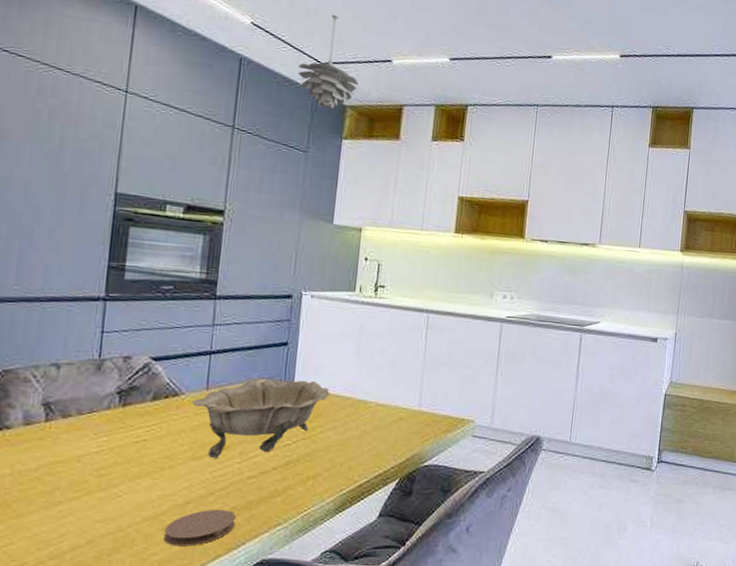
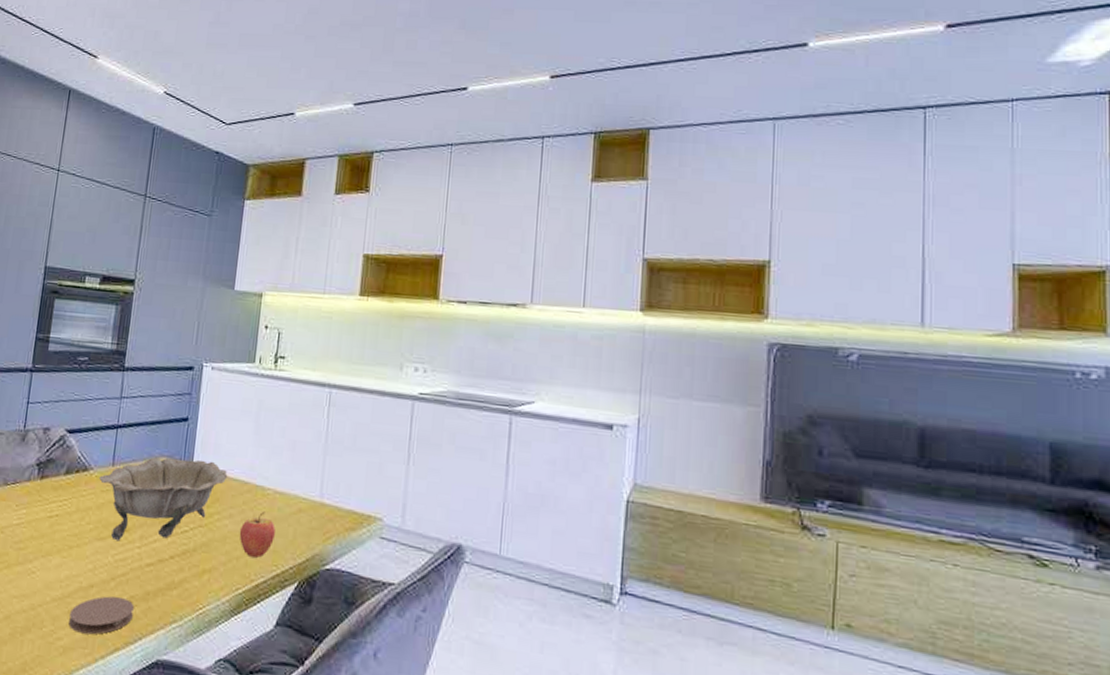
pendant light: present [297,14,359,109] -> none [204,74,262,170]
fruit: none [342,421,377,462] -> present [239,511,276,558]

